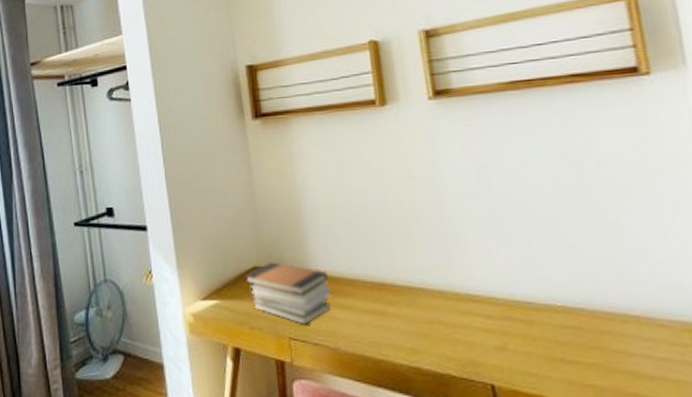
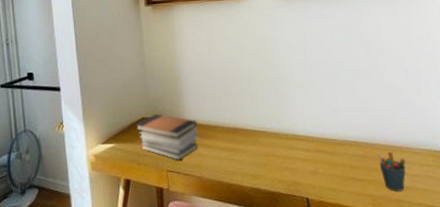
pen holder: none [598,322,647,382] -> present [377,151,406,192]

